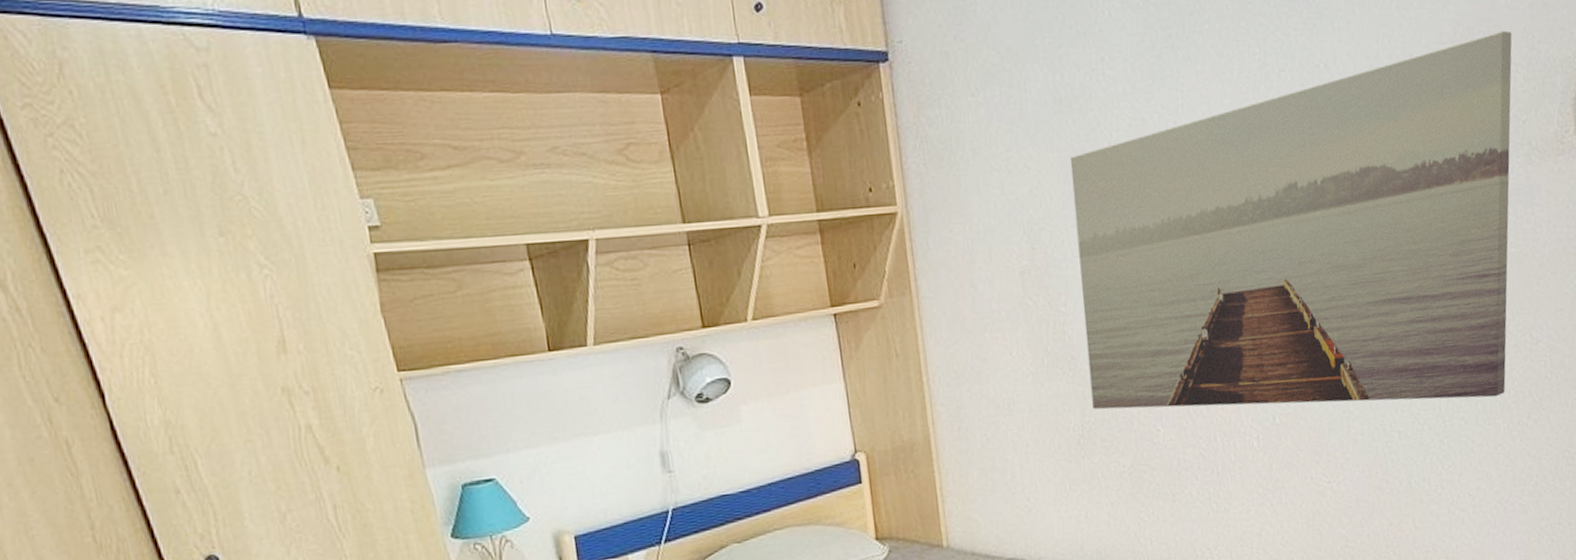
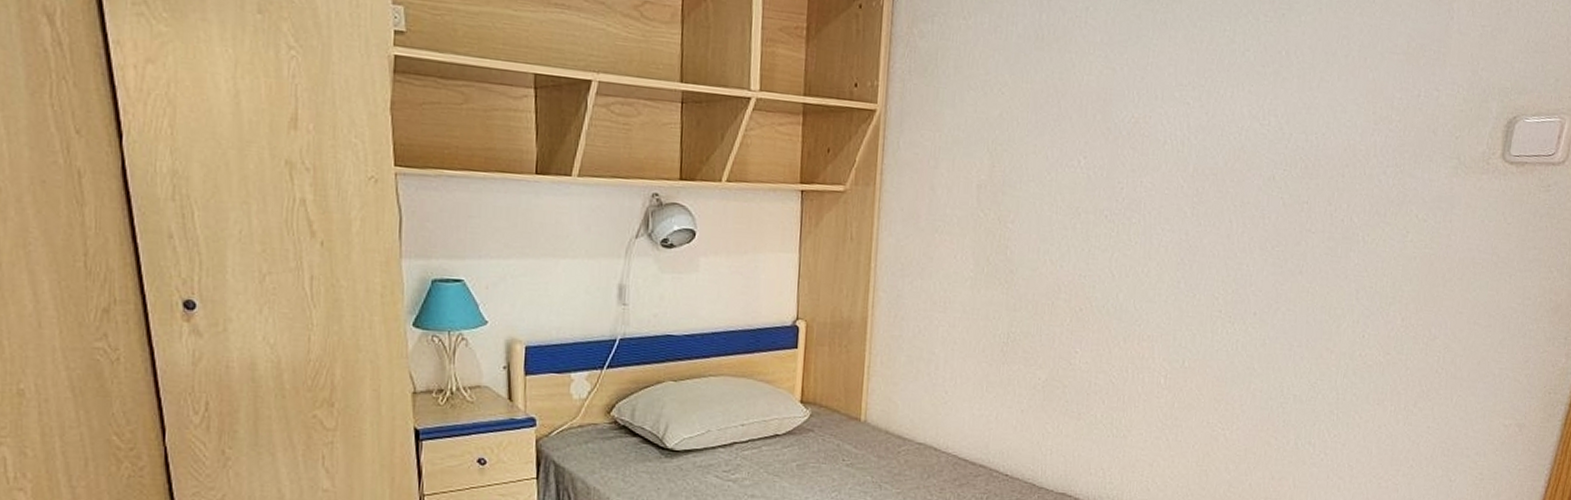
wall art: present [1069,30,1512,410] -> none [1021,52,1460,381]

